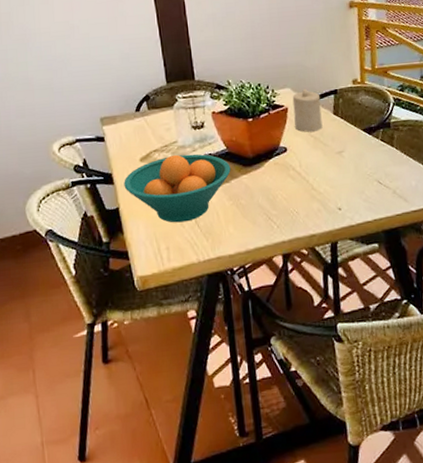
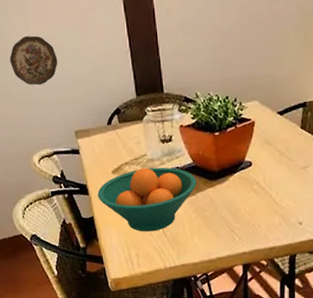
decorative plate: none [32,24,84,72] -> present [9,35,58,86]
candle: present [292,89,323,133] -> none [260,101,289,147]

